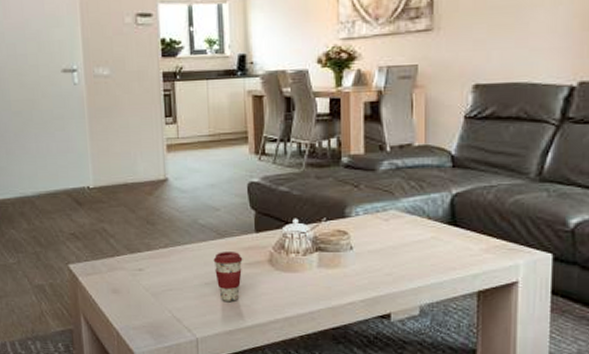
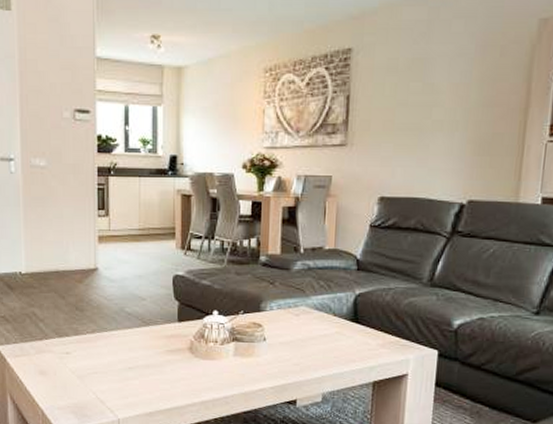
coffee cup: present [213,252,243,301] -> none [137,339,165,385]

